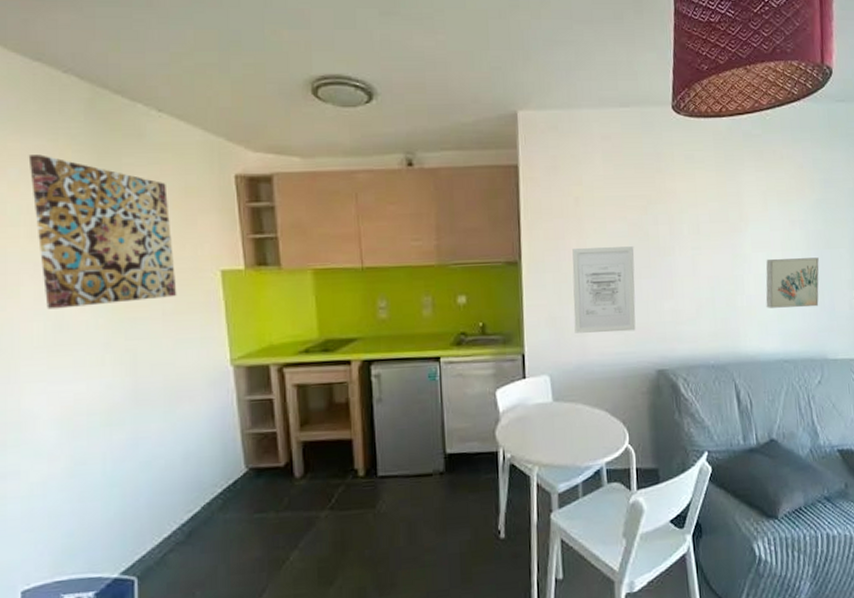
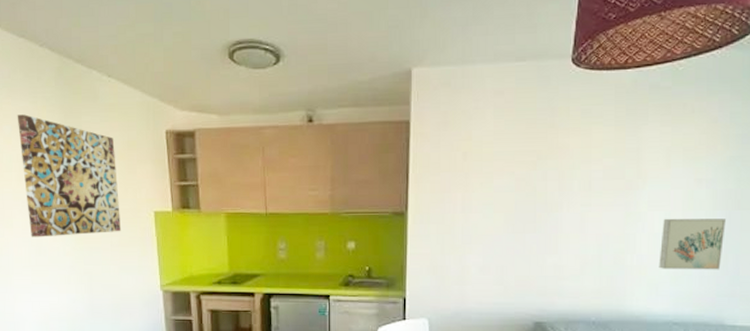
wall art: present [572,246,636,333] -> none [455,201,520,283]

